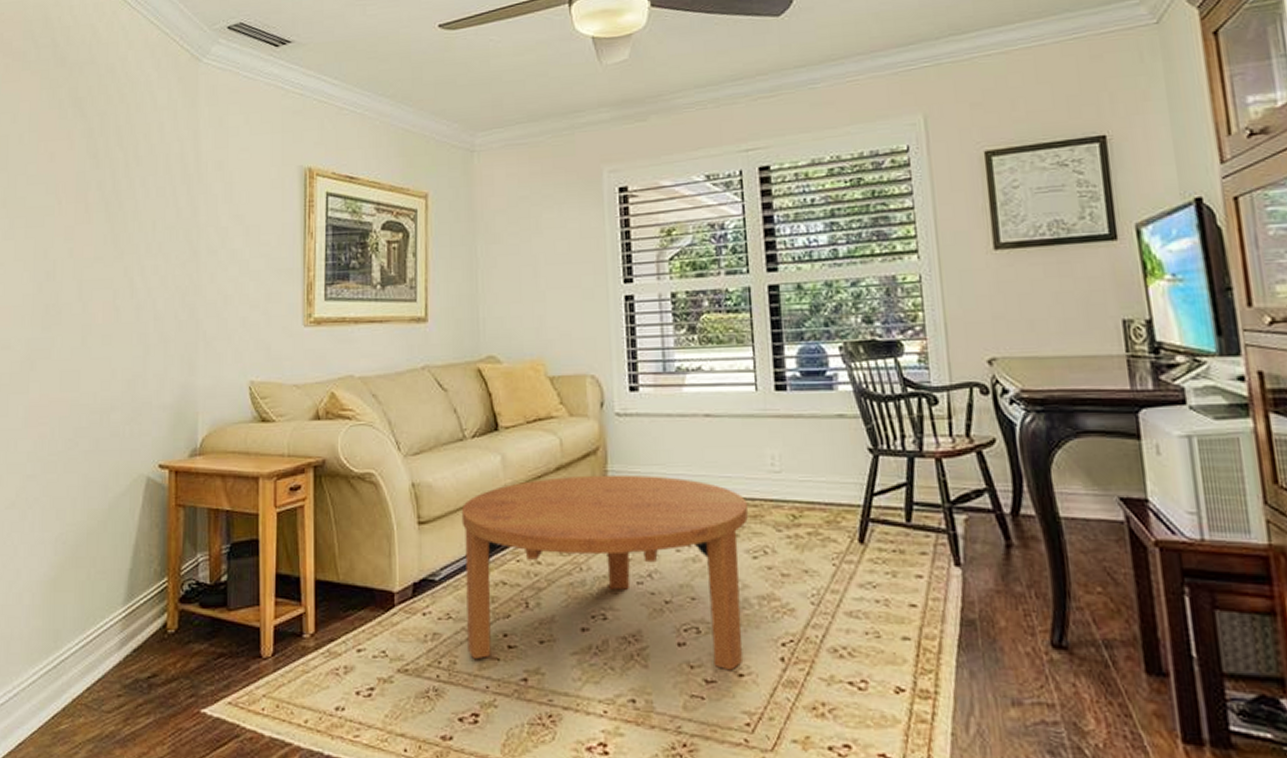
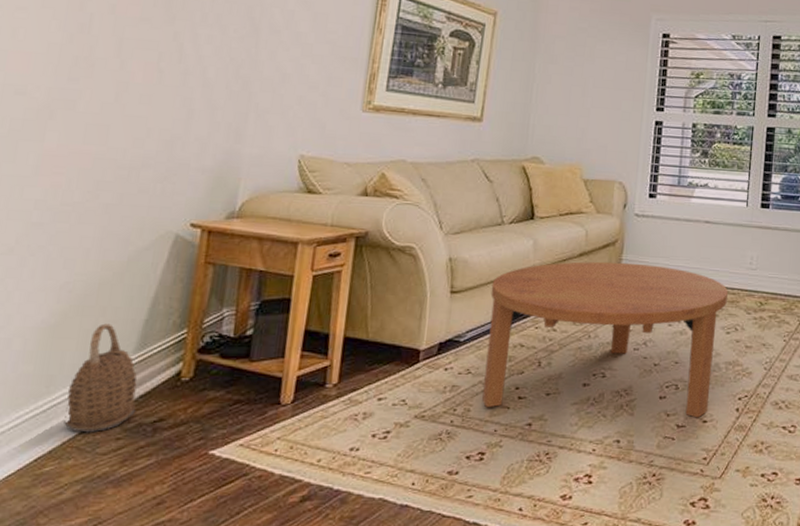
basket: none [72,574,132,690] -> present [64,323,138,433]

